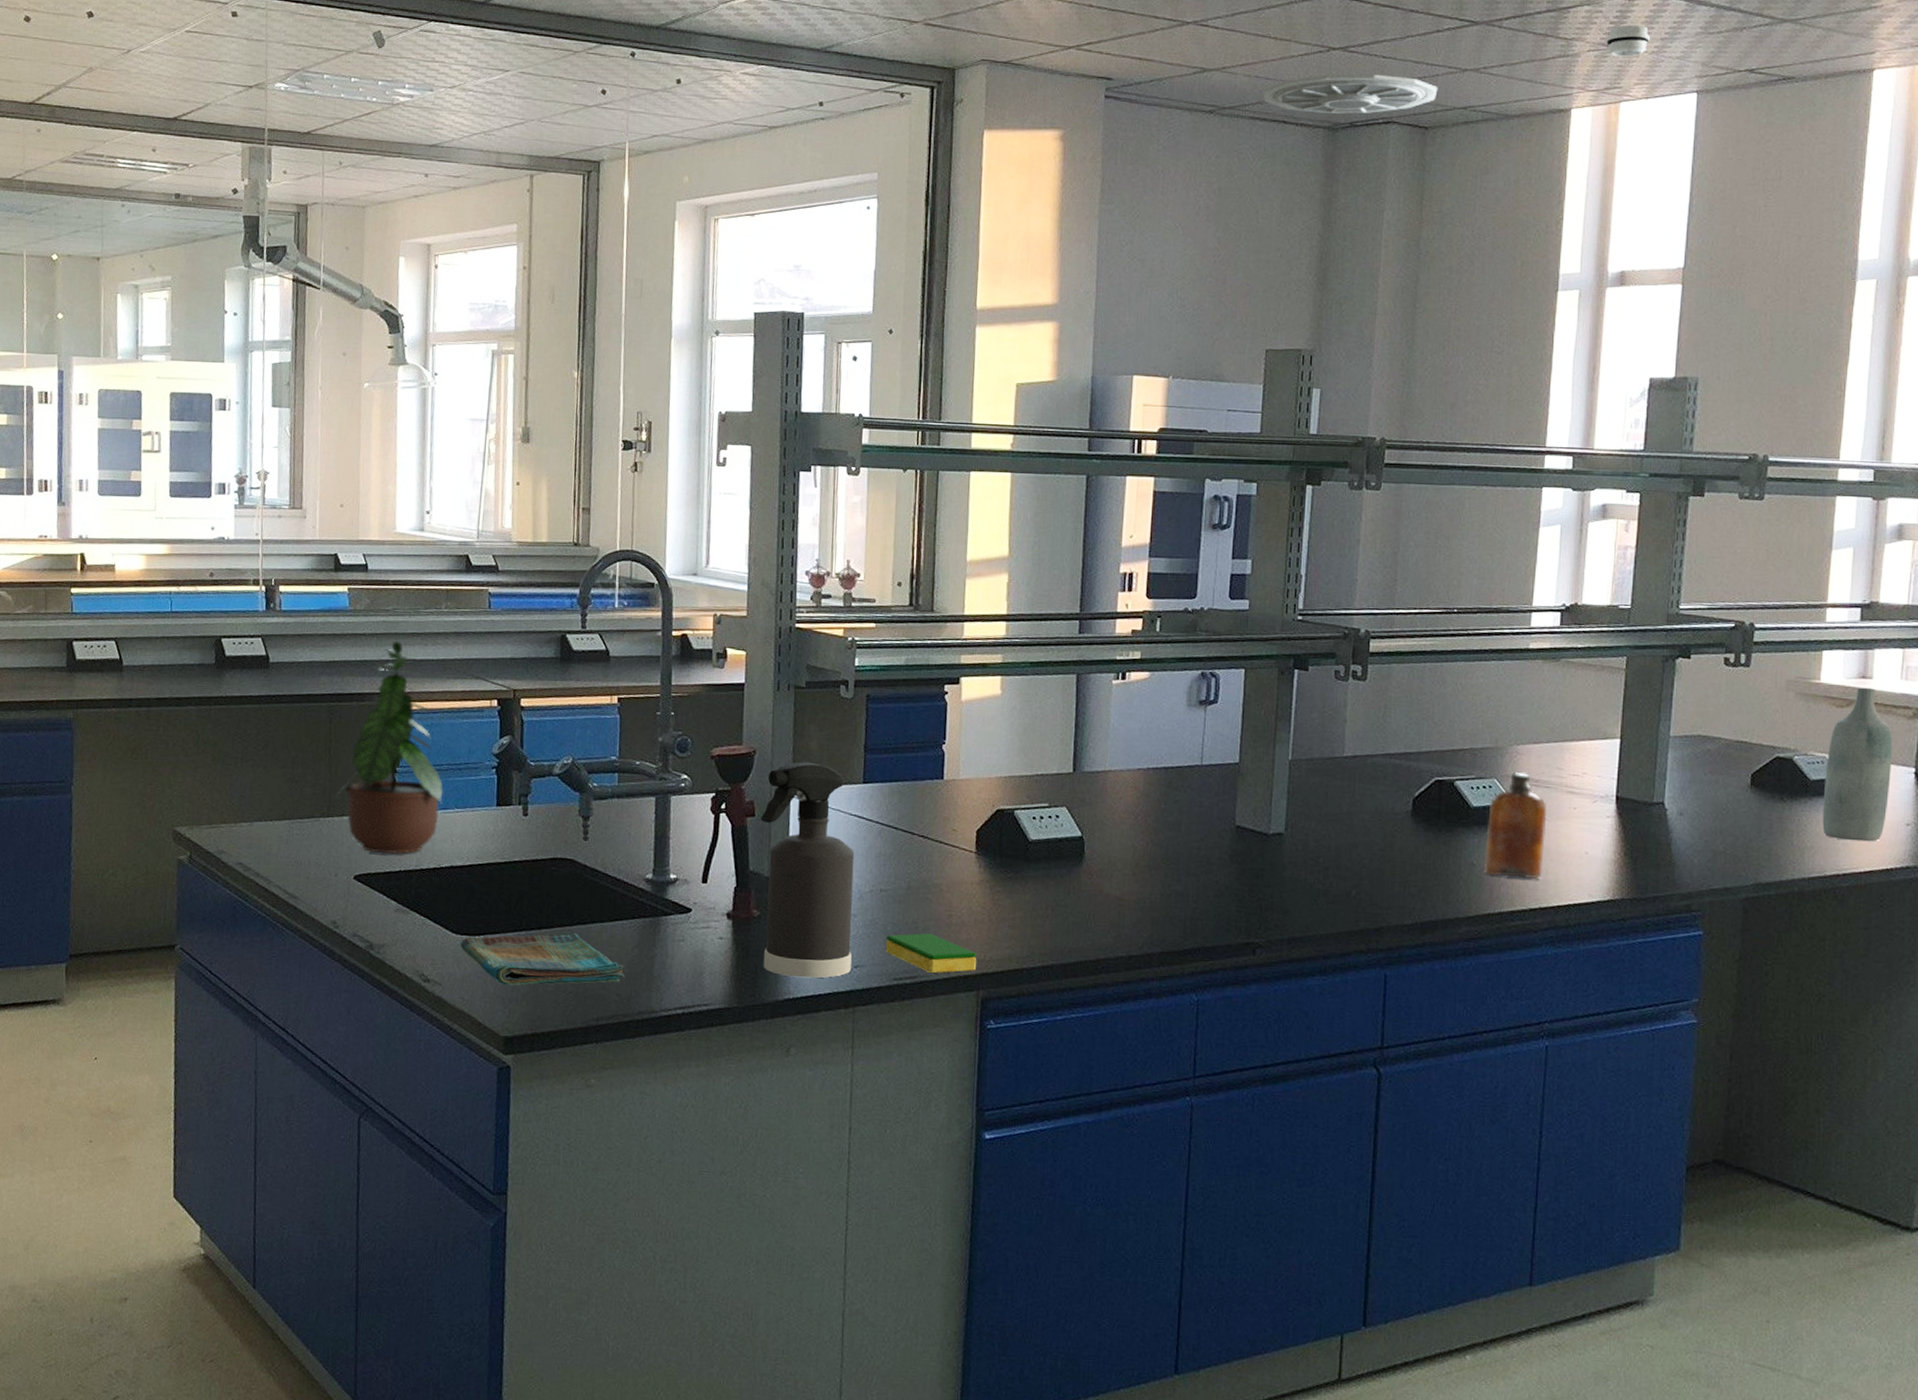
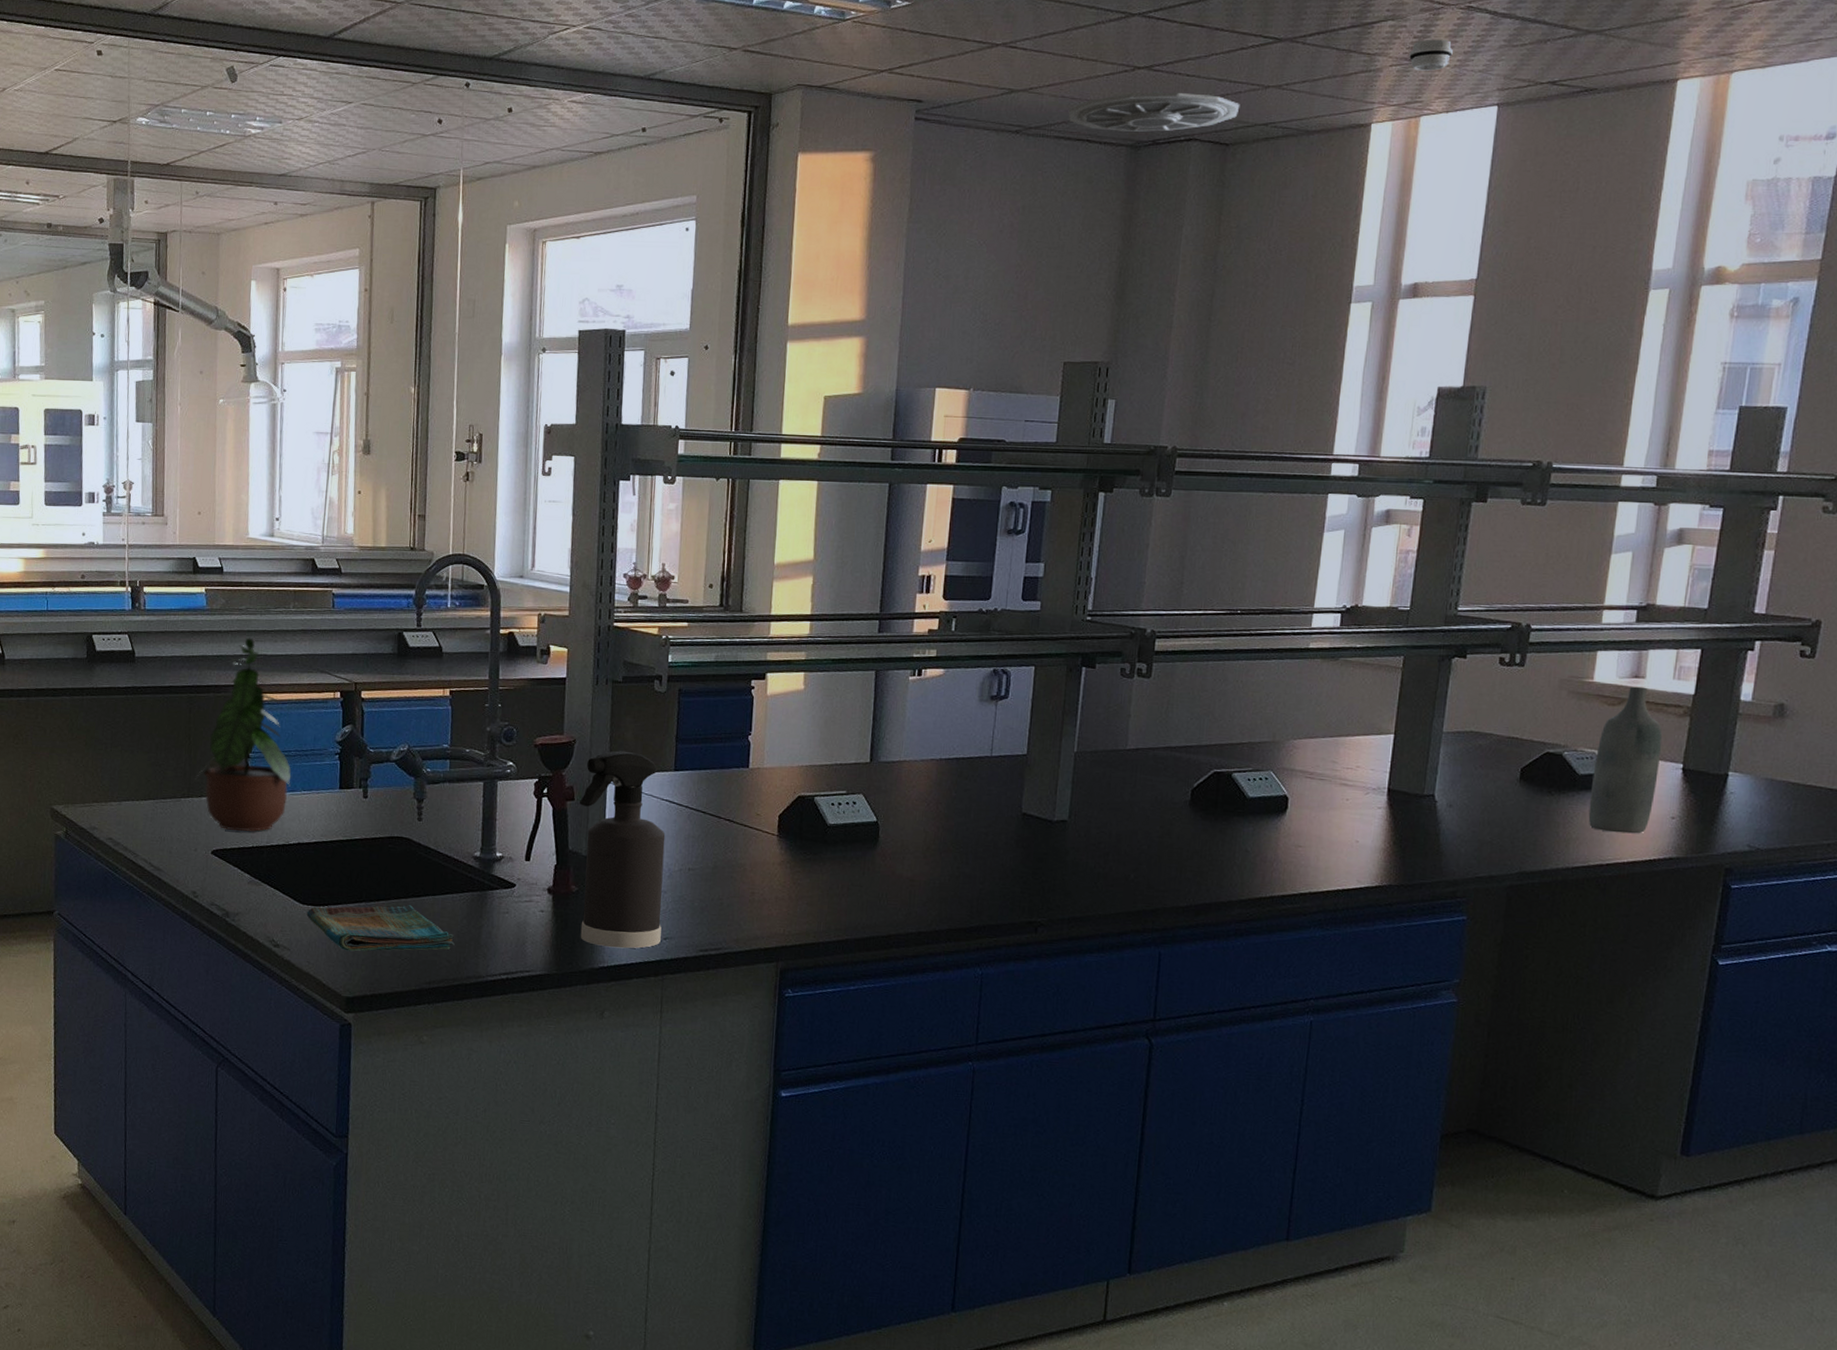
dish sponge: present [886,933,976,974] -> none [693,909,777,946]
flask: present [1483,772,1547,880] -> none [1257,765,1321,866]

